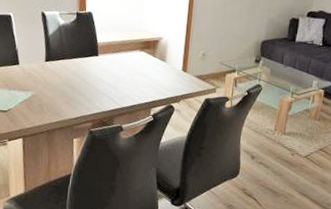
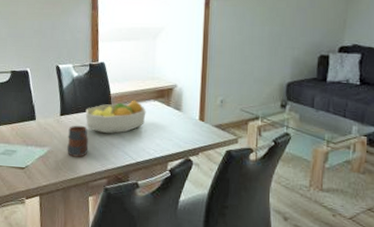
mug: none [52,71,75,102] -> present [67,125,89,157]
fruit bowl: none [71,49,133,80] -> present [85,100,146,133]

